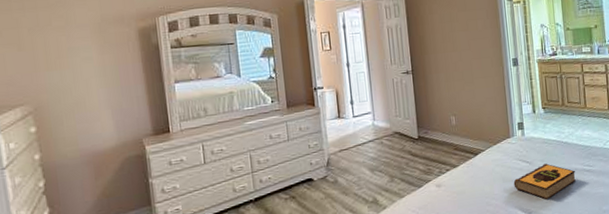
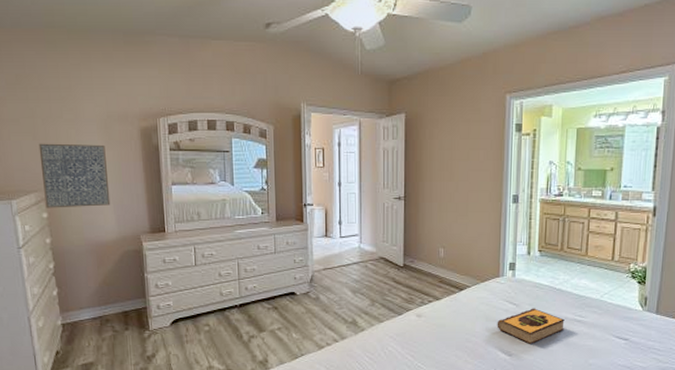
wall art: none [24,49,108,122] -> present [38,143,111,208]

